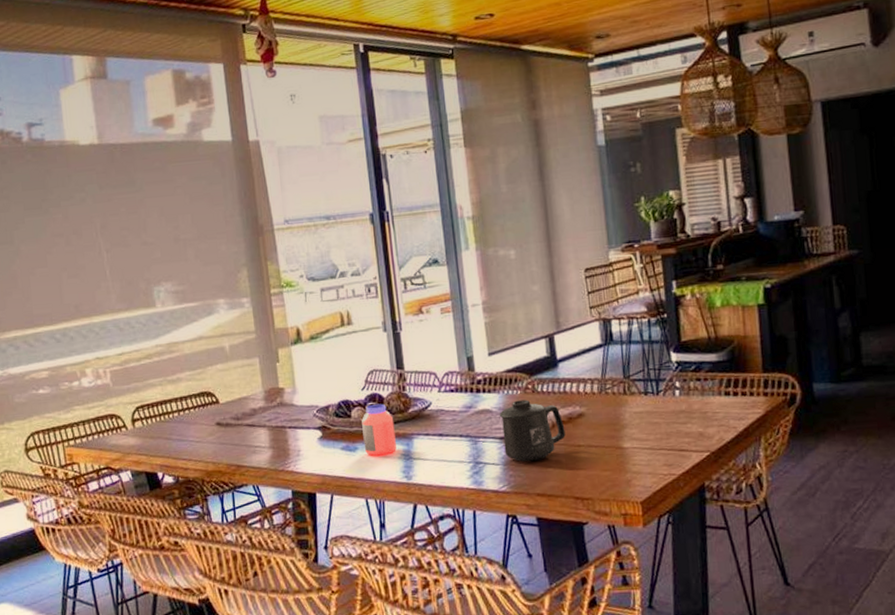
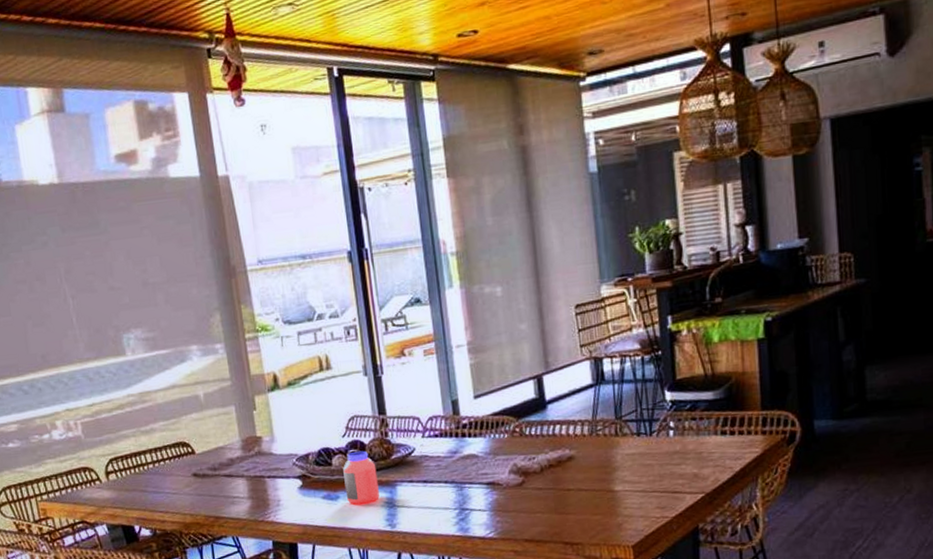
mug: present [499,399,566,462] -> none [485,443,555,508]

